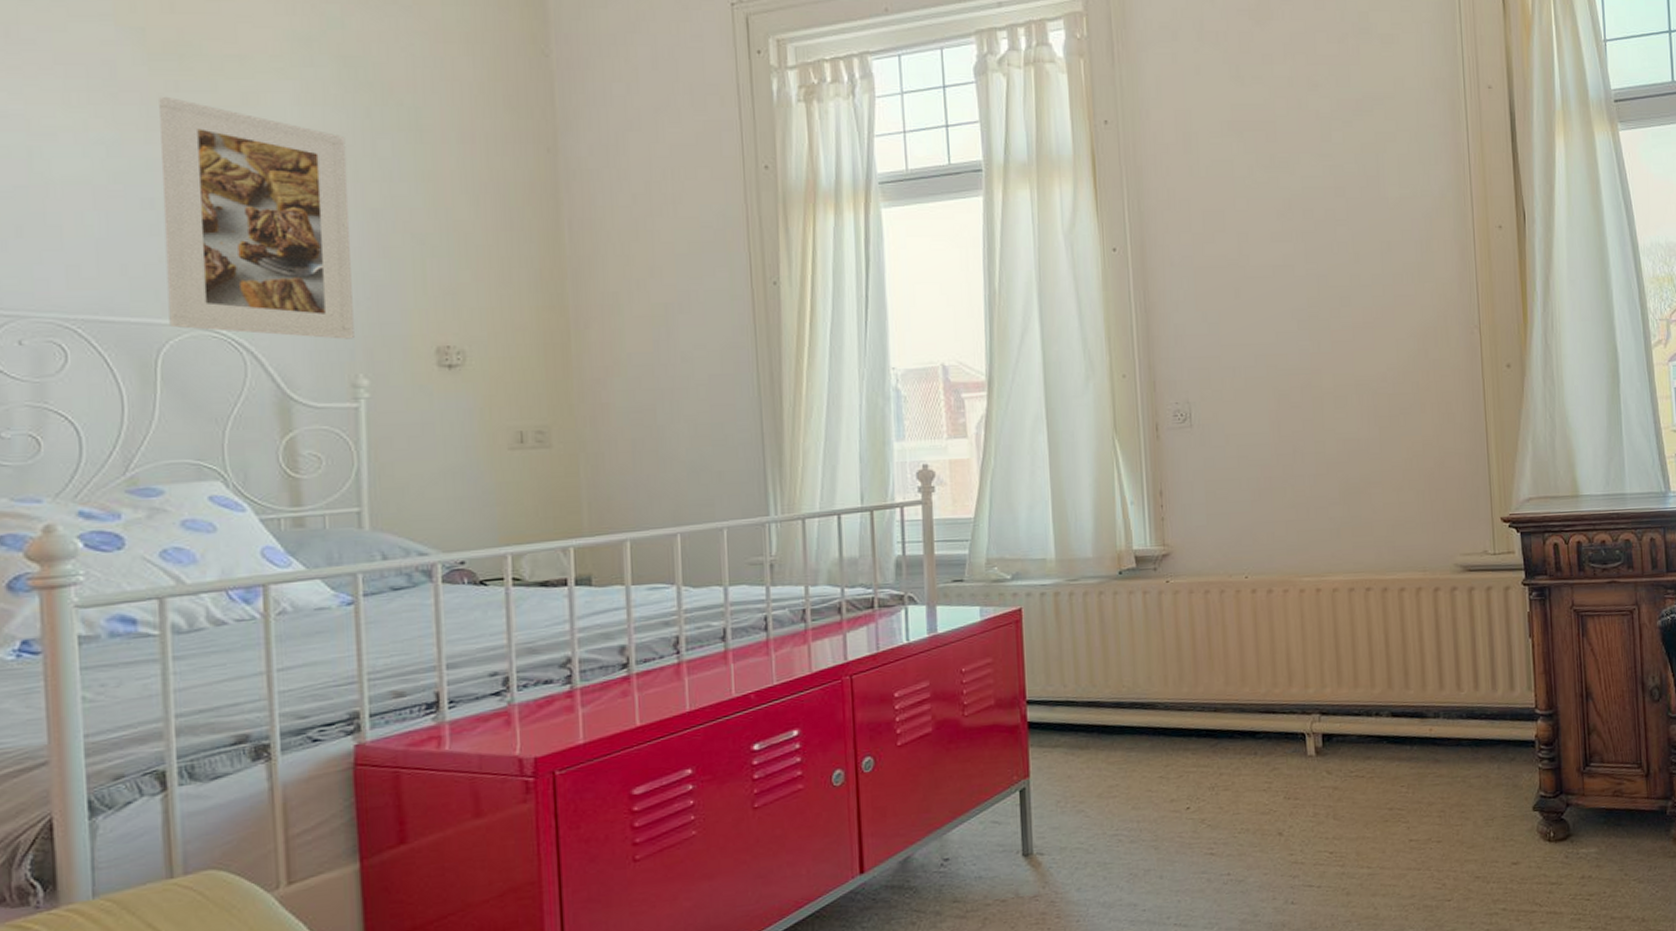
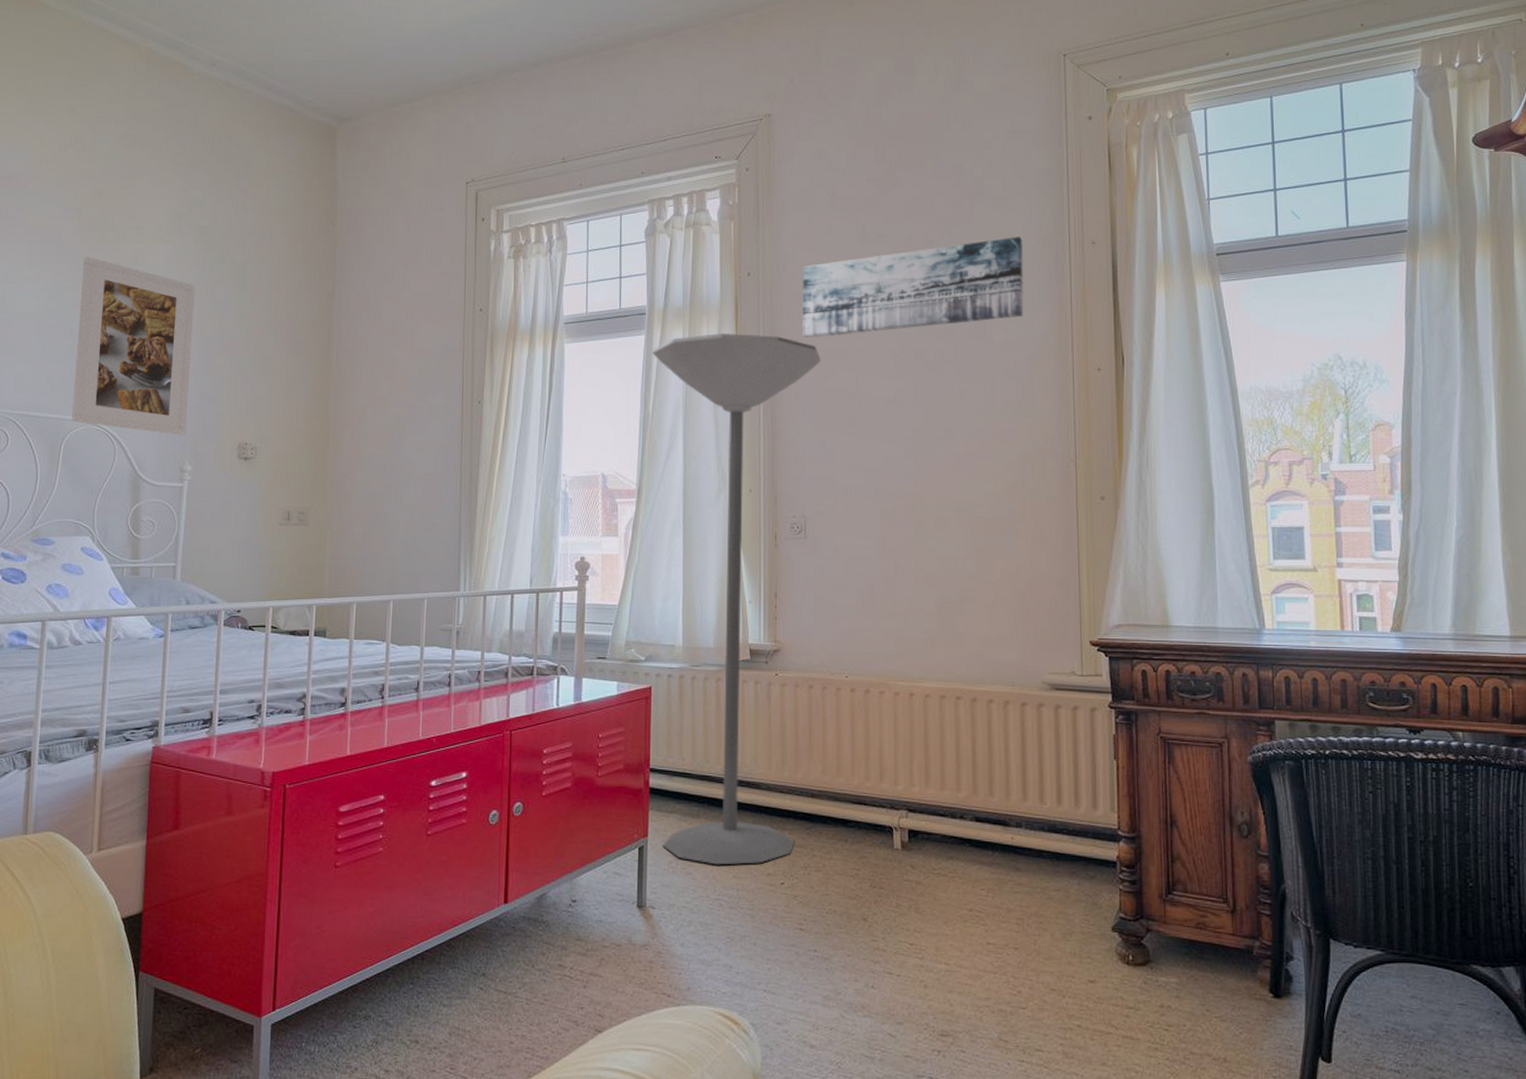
floor lamp: none [992,192,1200,798] -> present [651,332,821,865]
wall art: none [1170,80,1419,198] -> present [803,237,1023,339]

